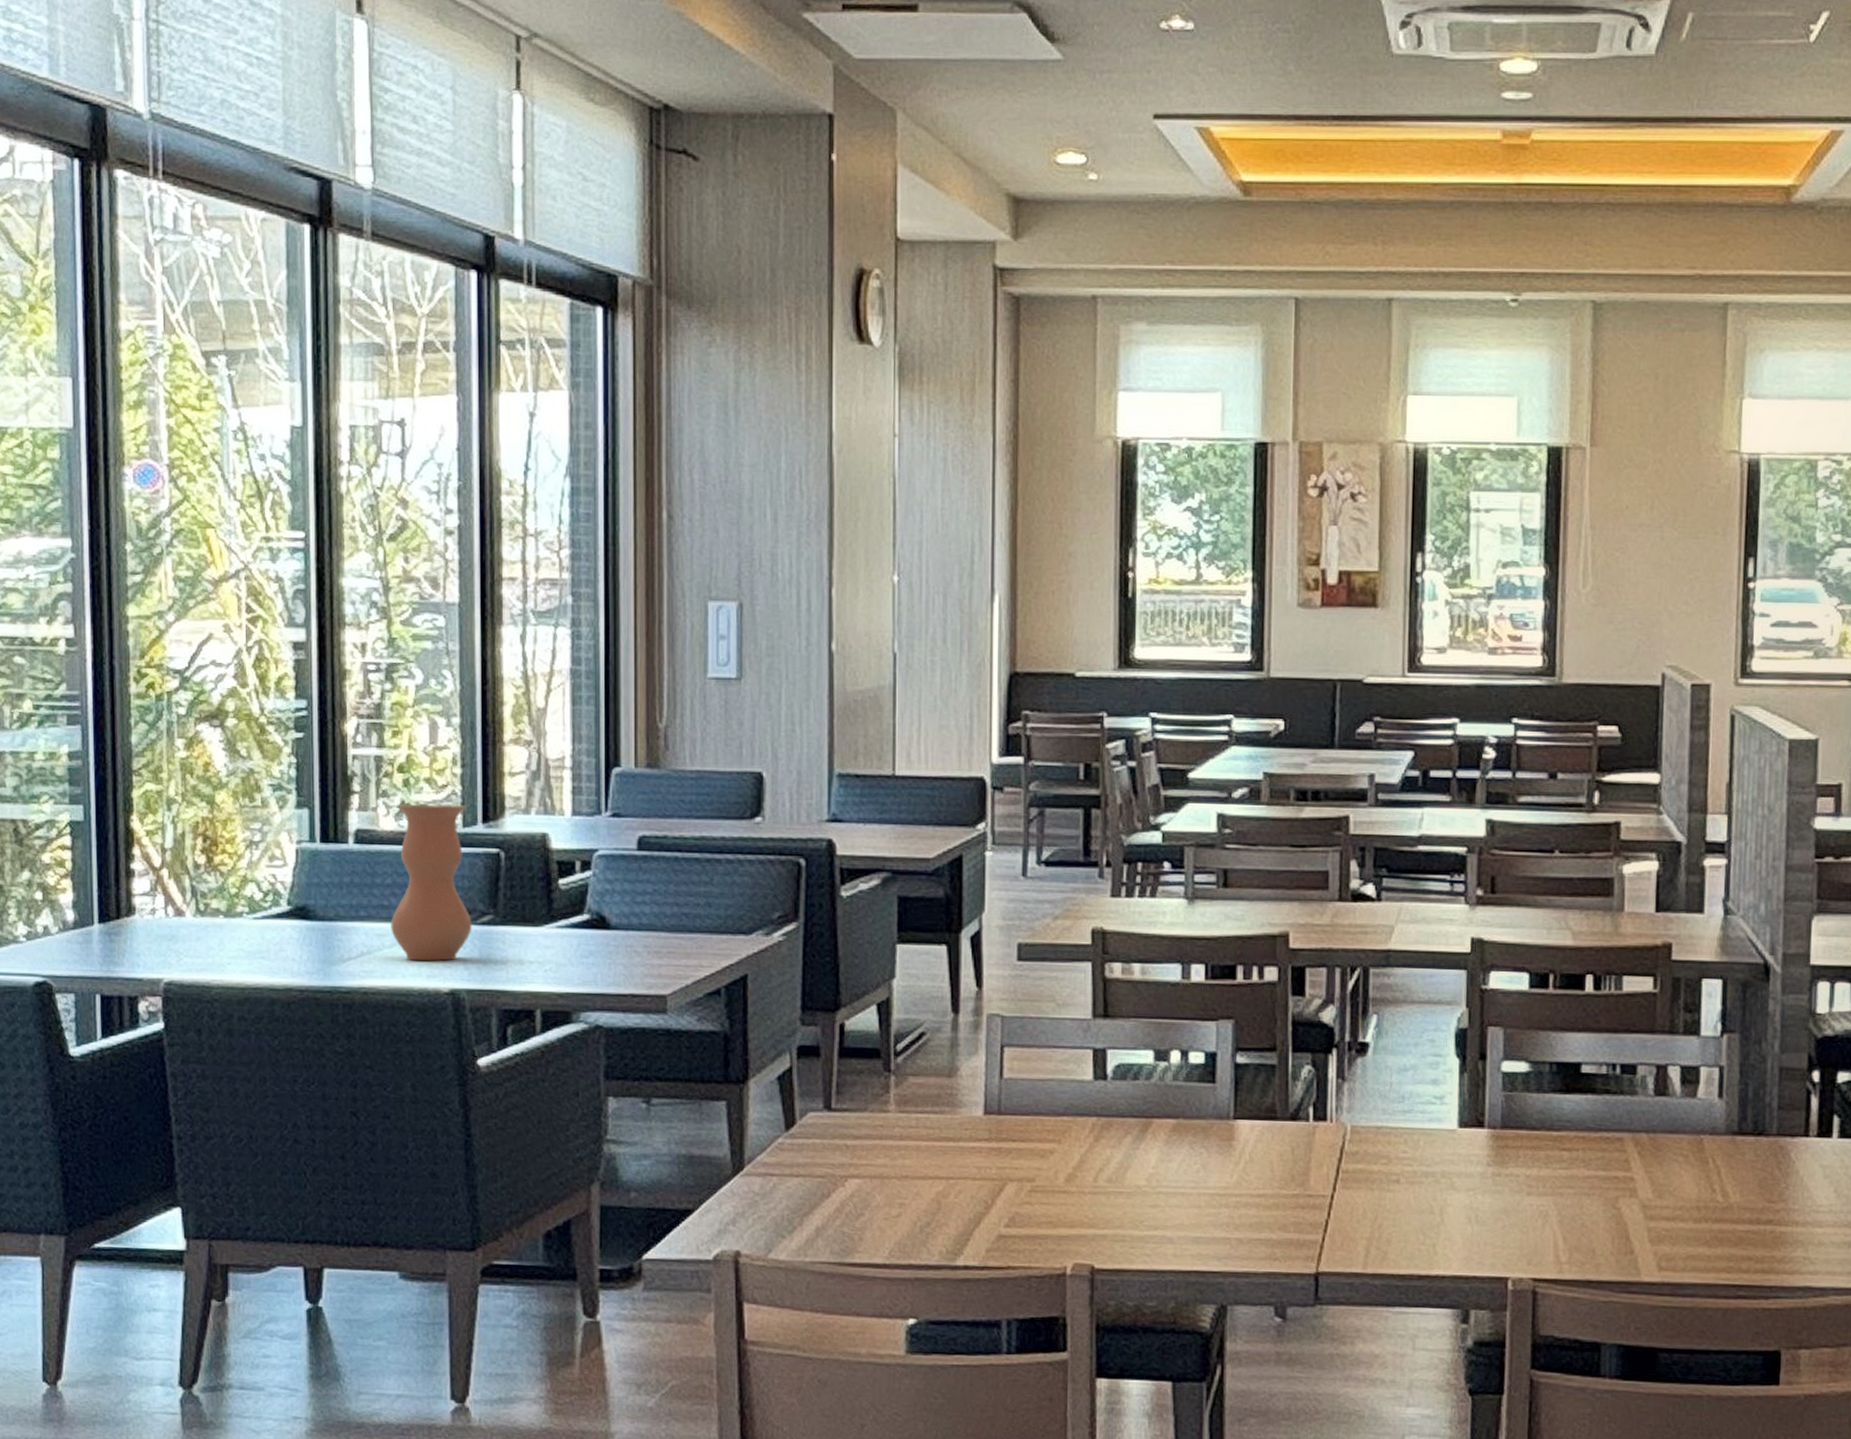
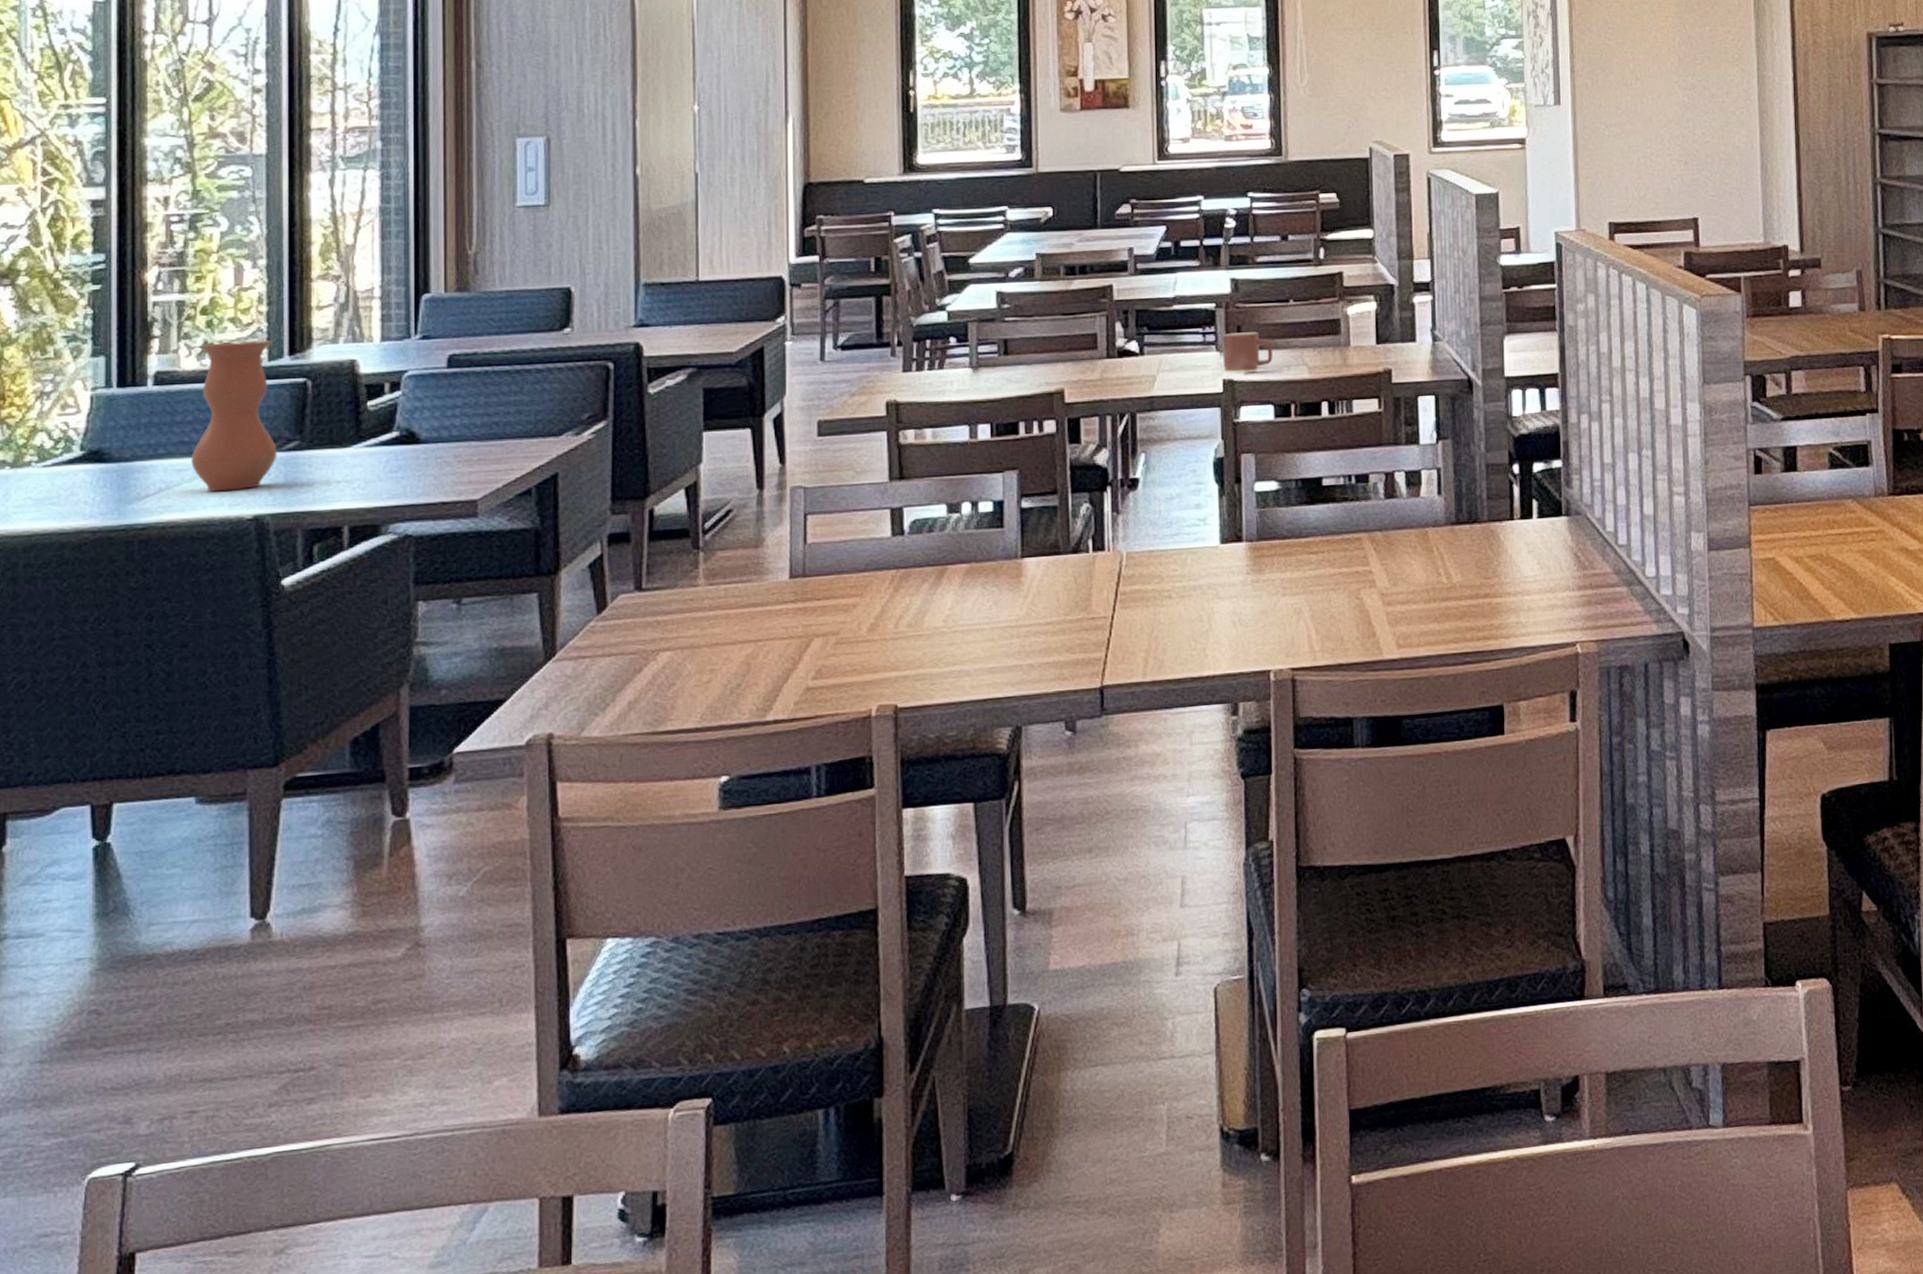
mug: none [1472,884,1532,933] -> present [1222,332,1273,374]

